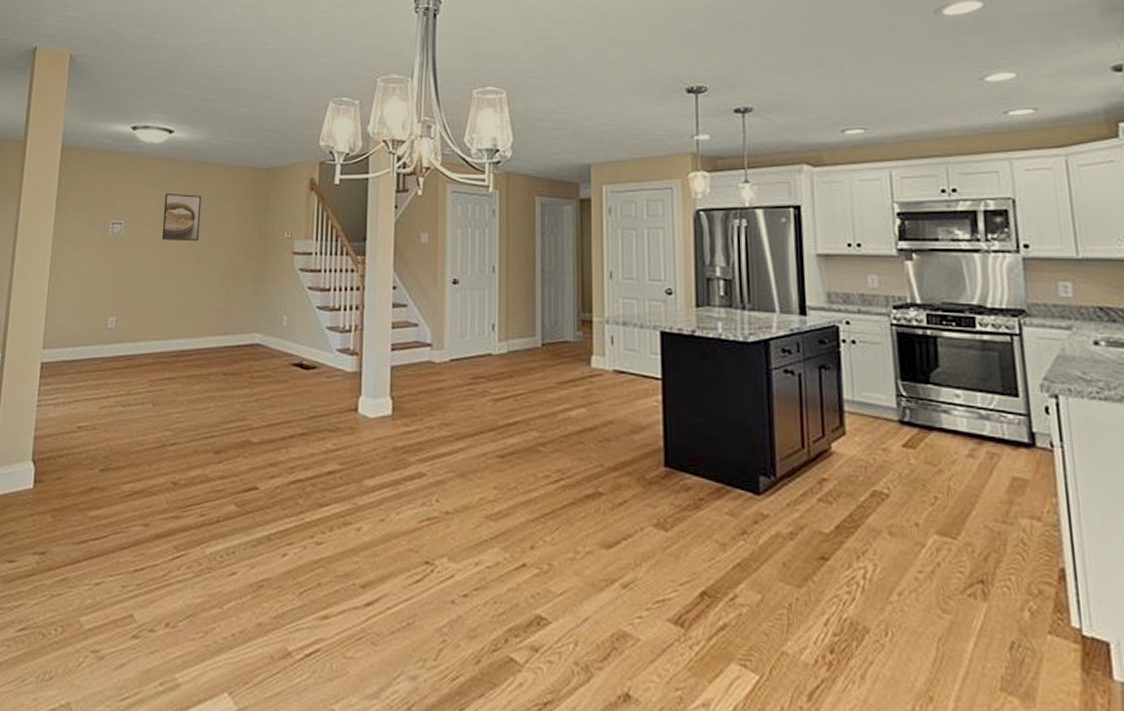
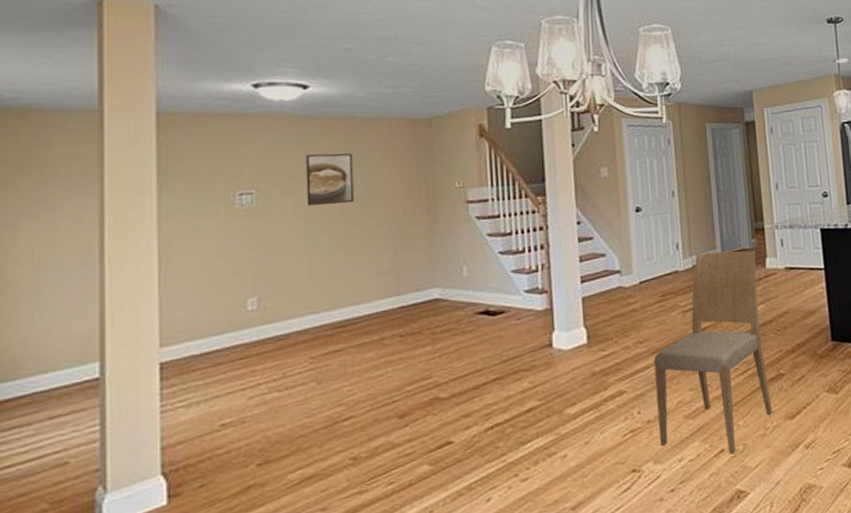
dining chair: none [457,337,585,572] -> present [654,251,772,455]

